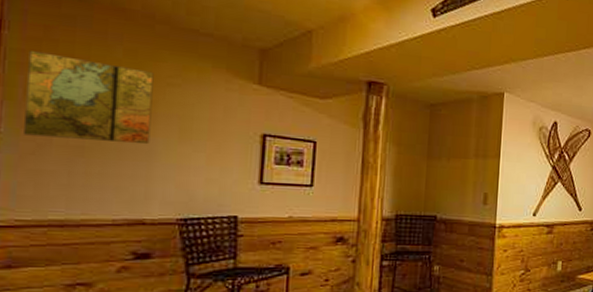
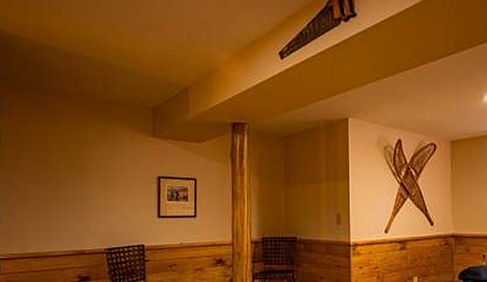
map: present [24,51,154,145] -> none [13,132,85,193]

